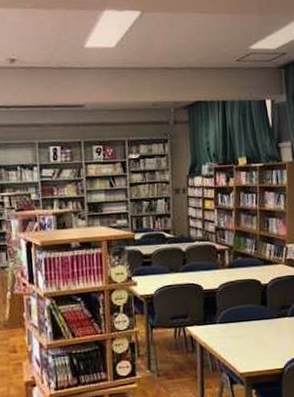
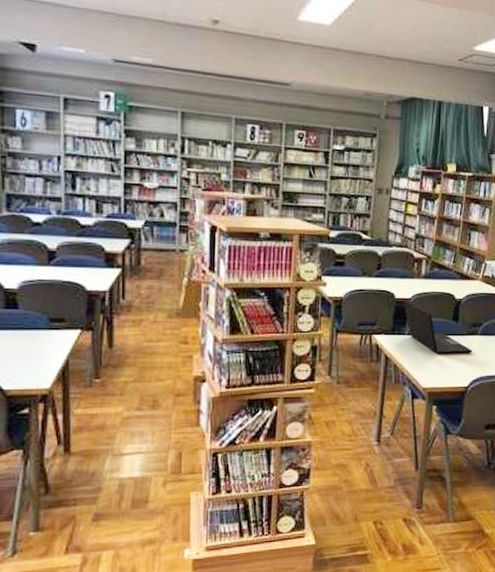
laptop: none [212,290,285,339] -> present [404,300,473,354]

